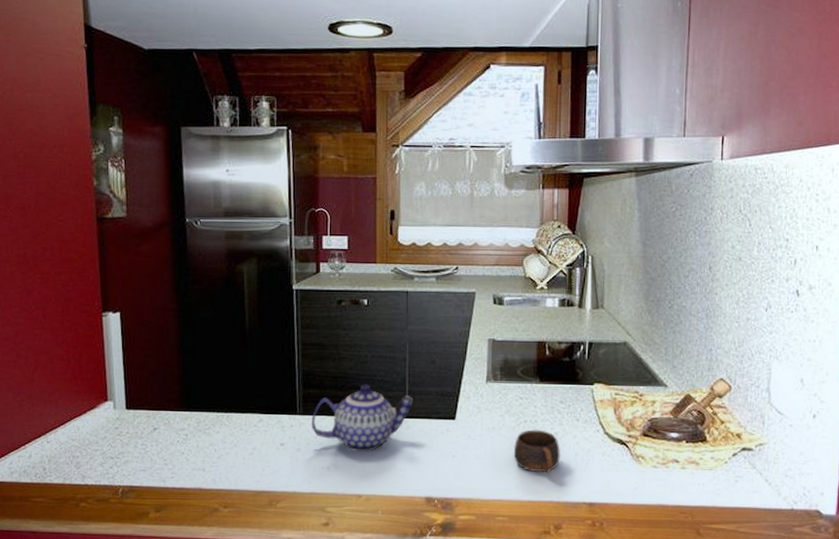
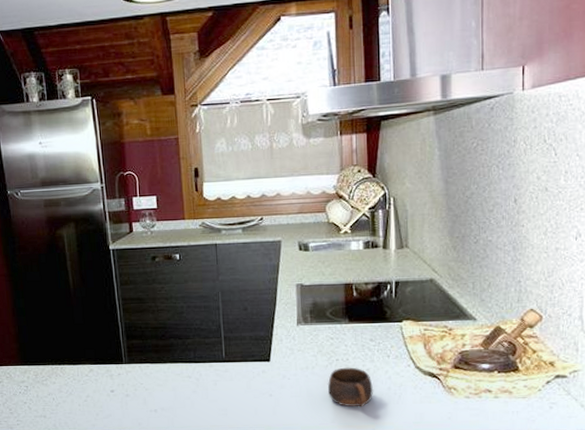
teapot: present [311,384,414,453] -> none [136,332,230,396]

